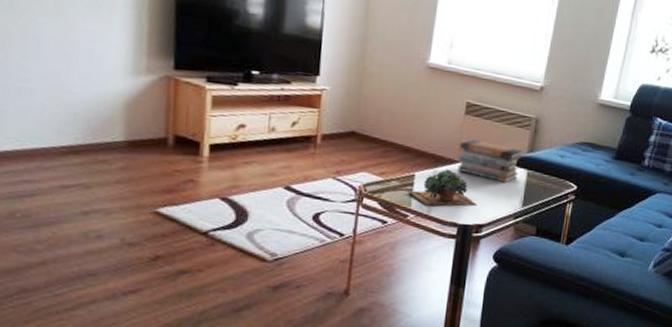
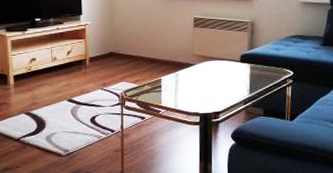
succulent plant: present [408,169,477,207] -> none [158,72,212,102]
book stack: present [457,139,523,183] -> none [192,46,244,77]

